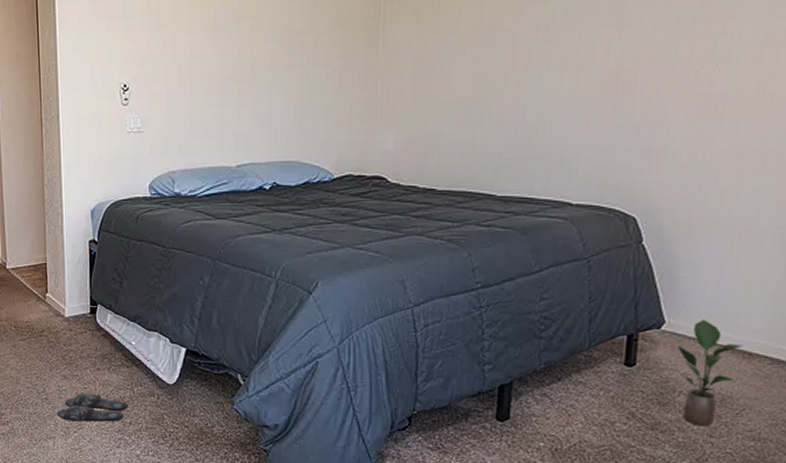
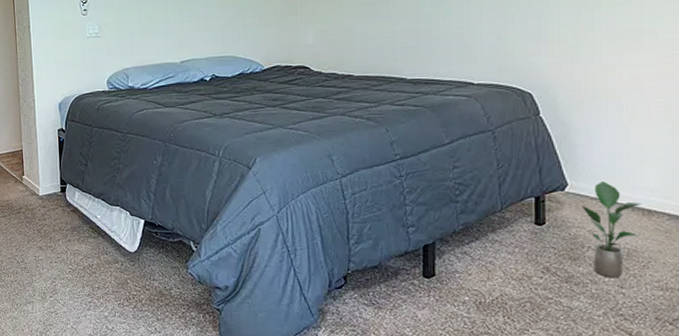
slippers: present [57,392,128,422] -> none [34,261,96,288]

